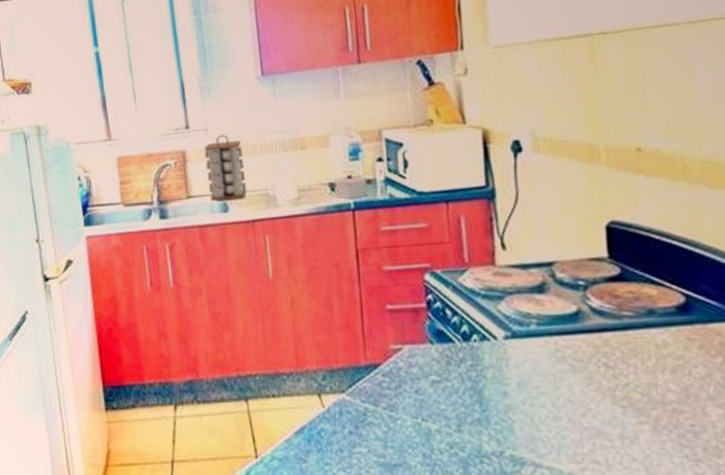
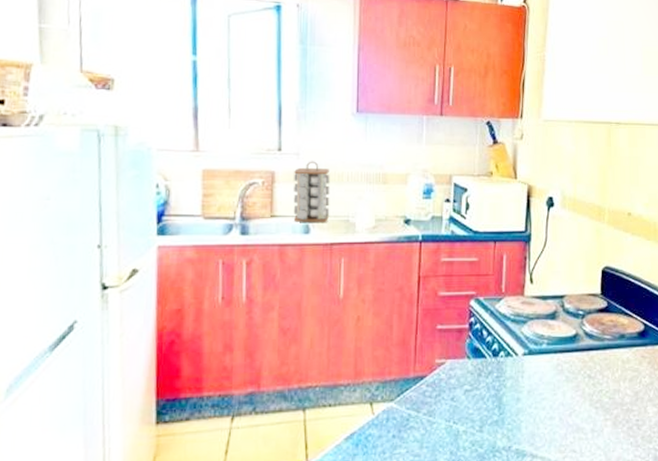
cooking pot: present [327,174,374,200] -> none [401,211,440,232]

